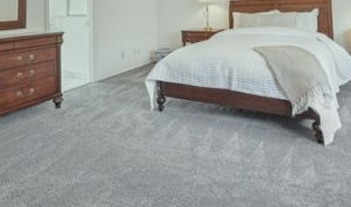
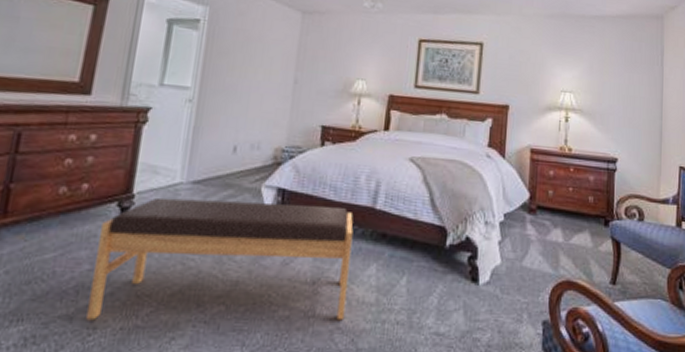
bench: none [46,91,219,180] -> present [86,197,354,321]

